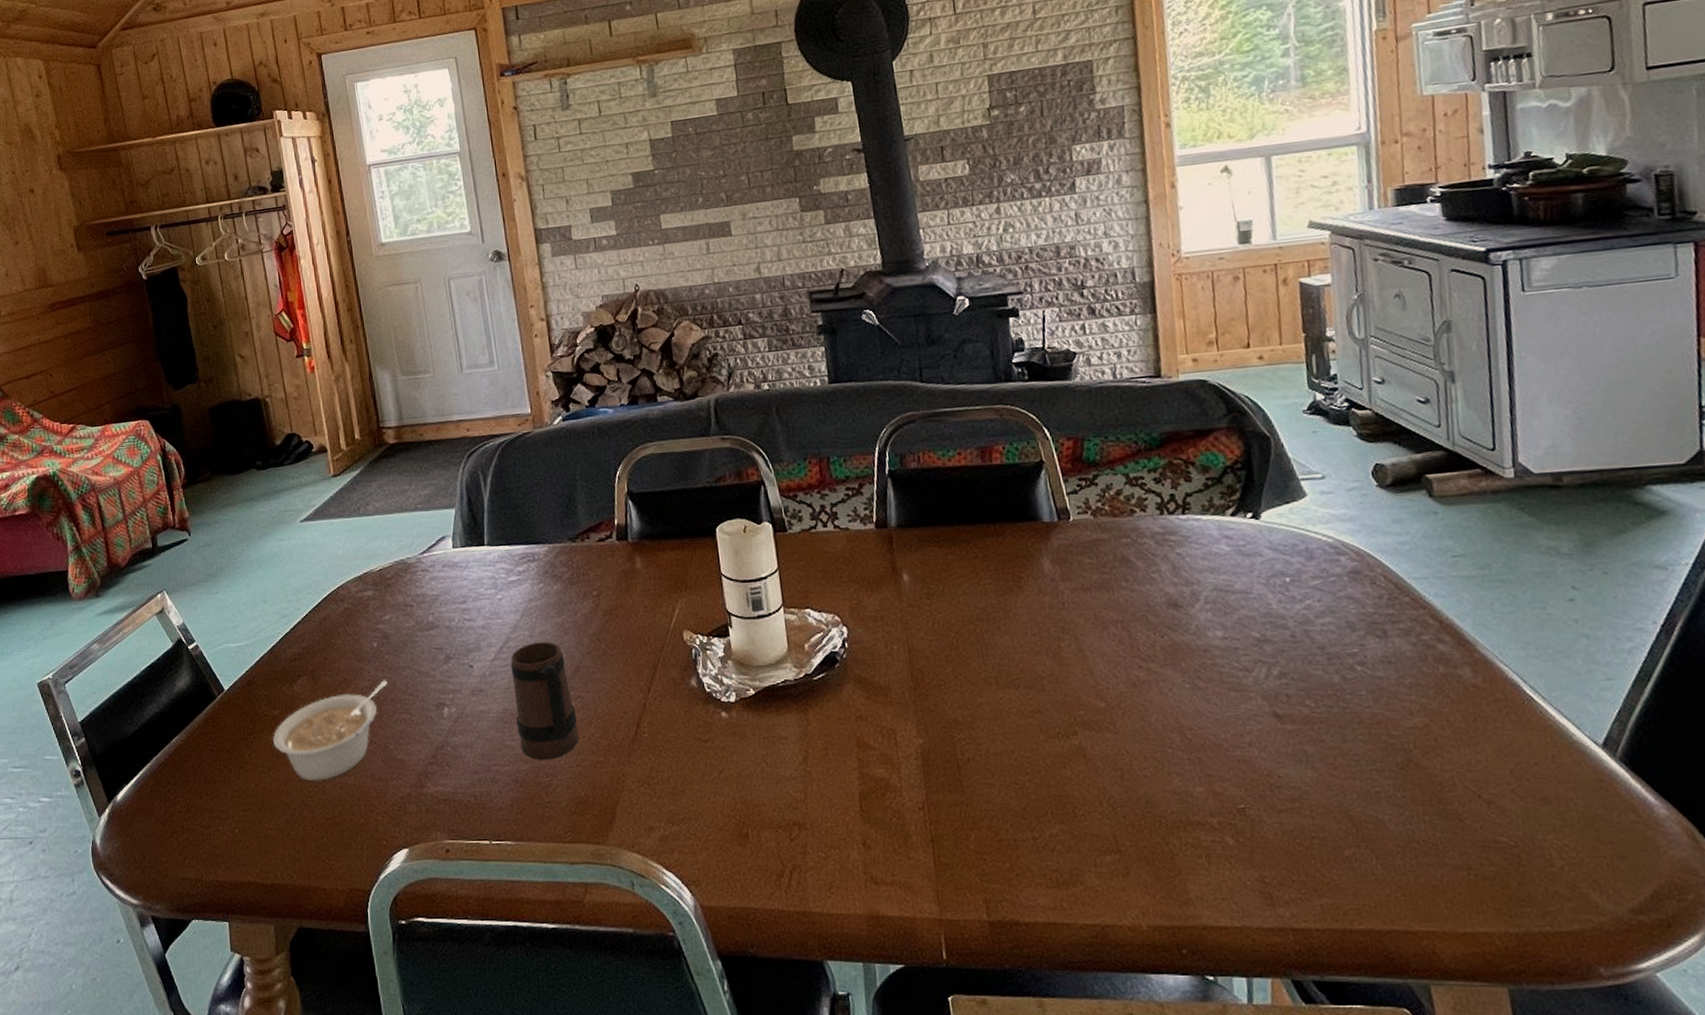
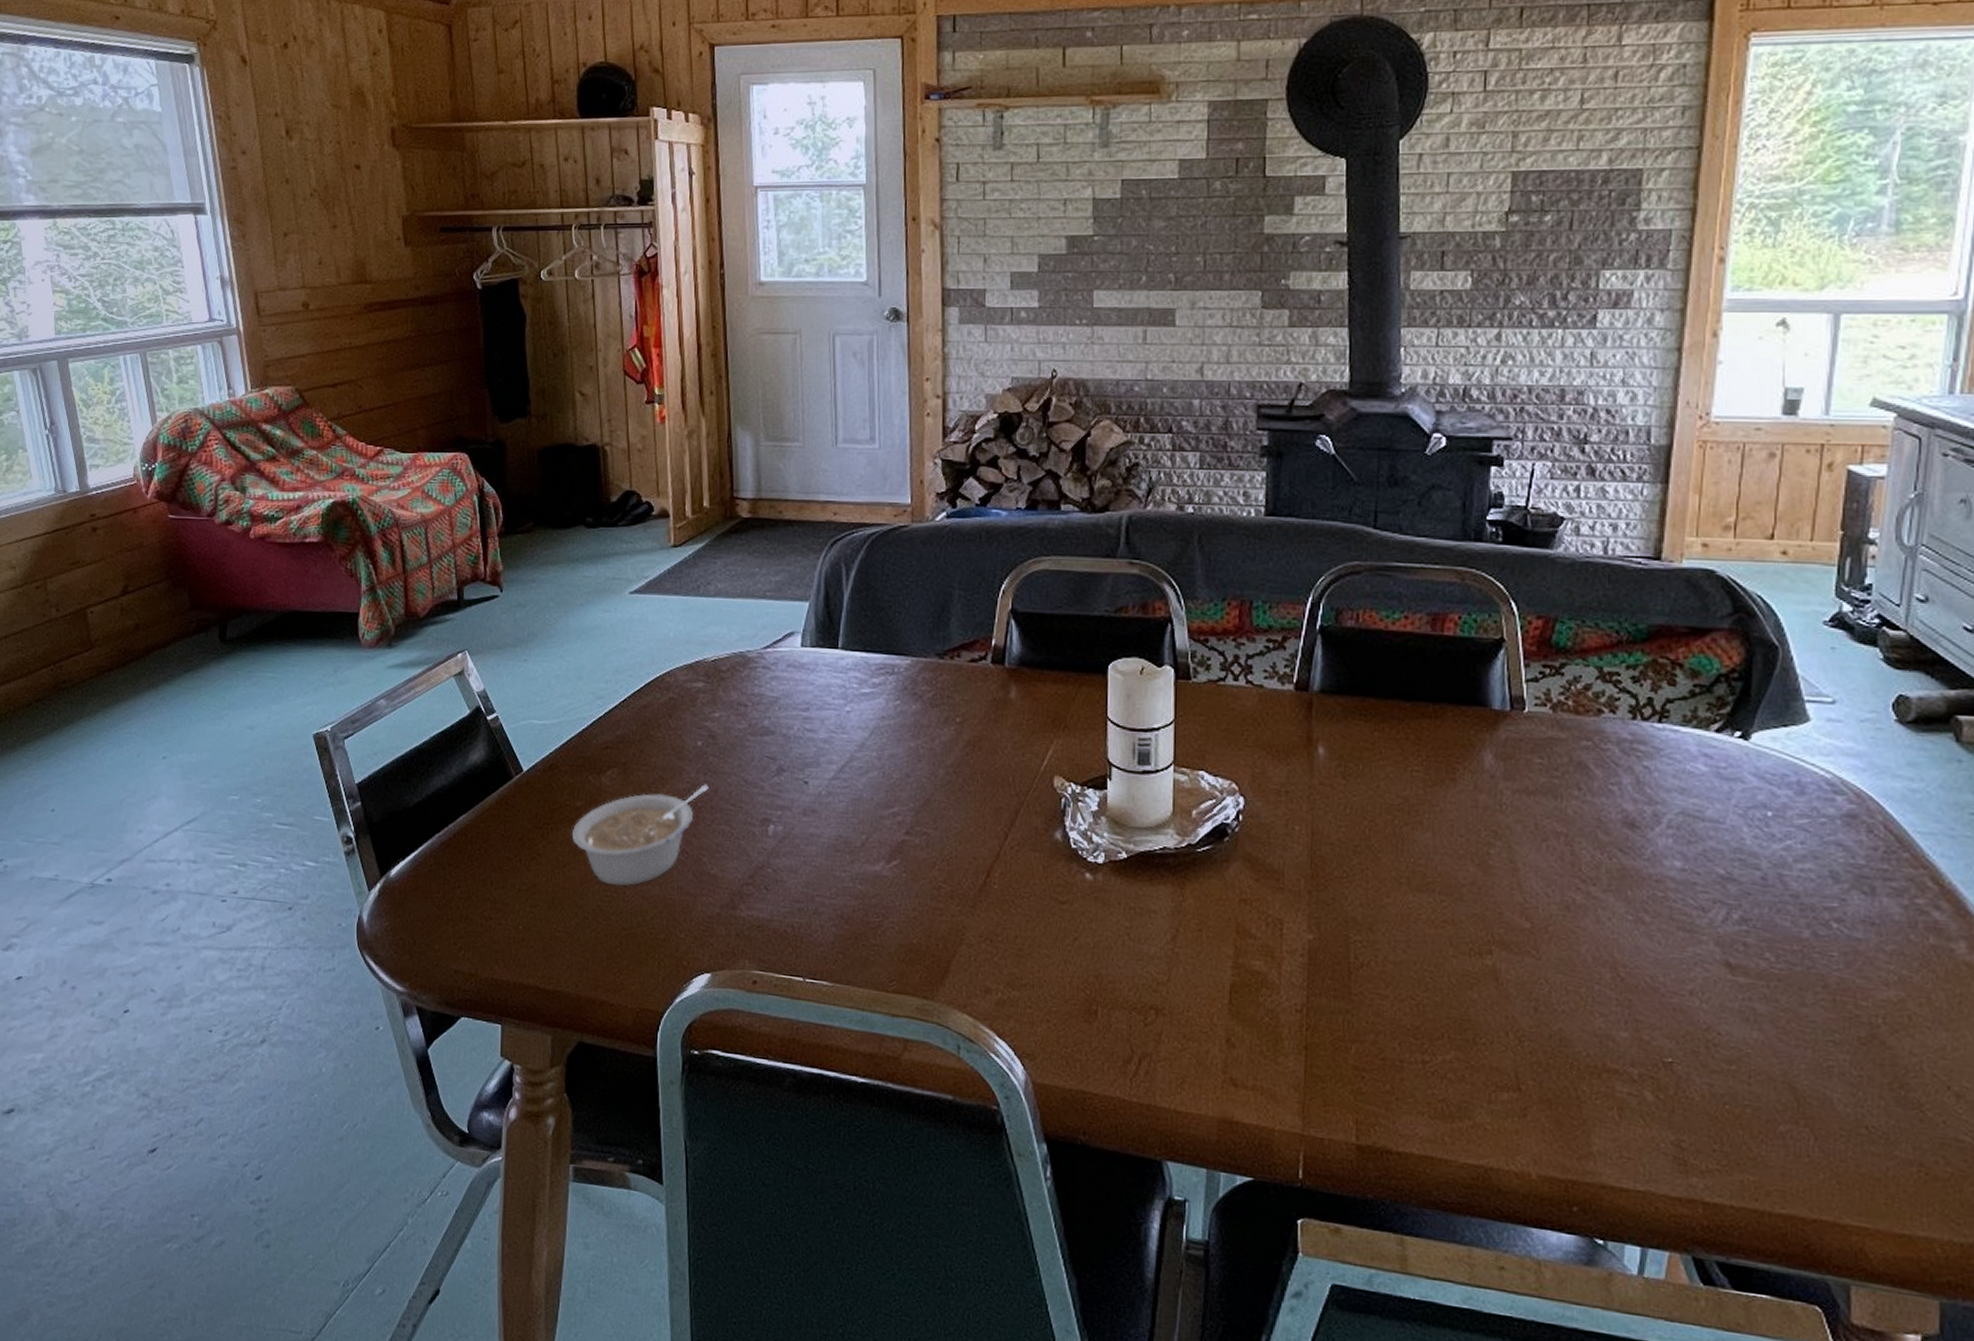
mug: present [511,641,579,760] -> none [850,766,920,899]

